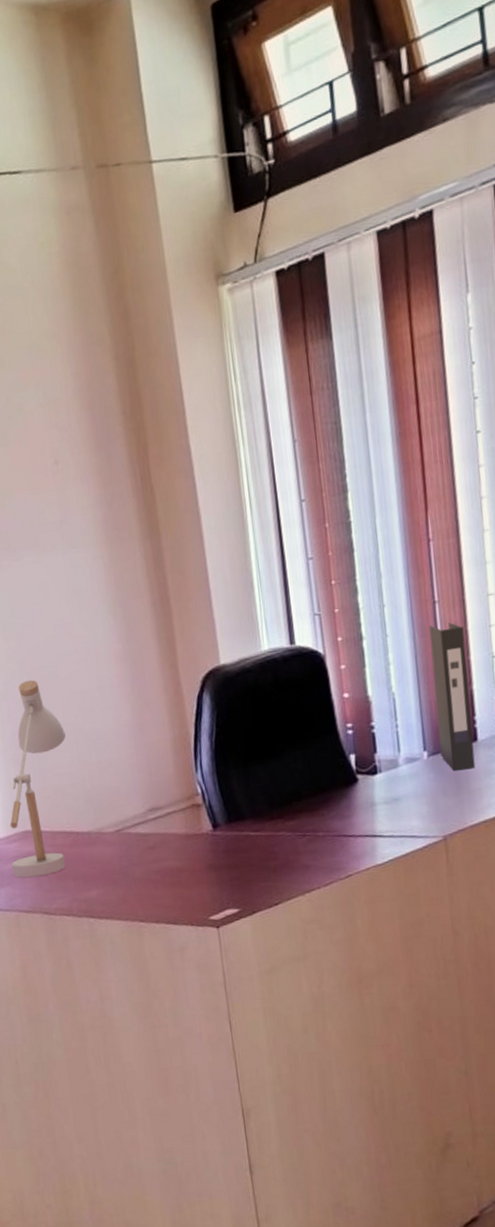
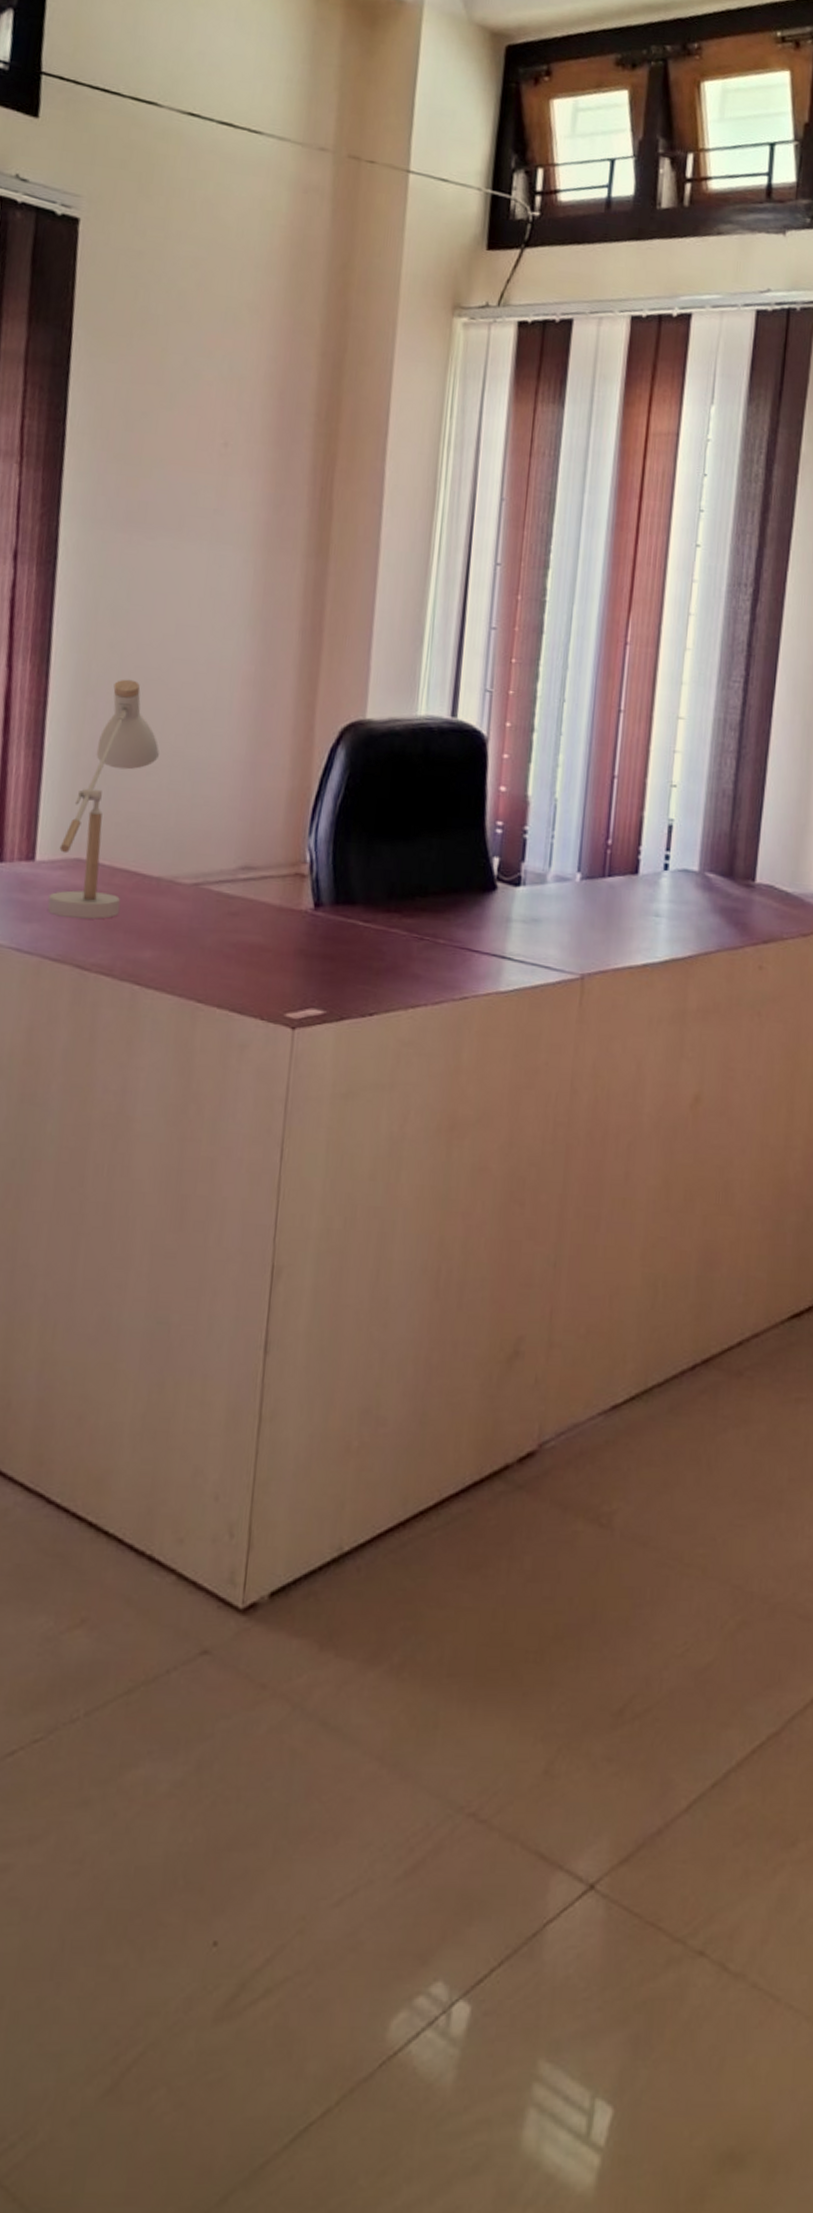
binder: present [428,622,475,770] -> none [595,735,646,903]

